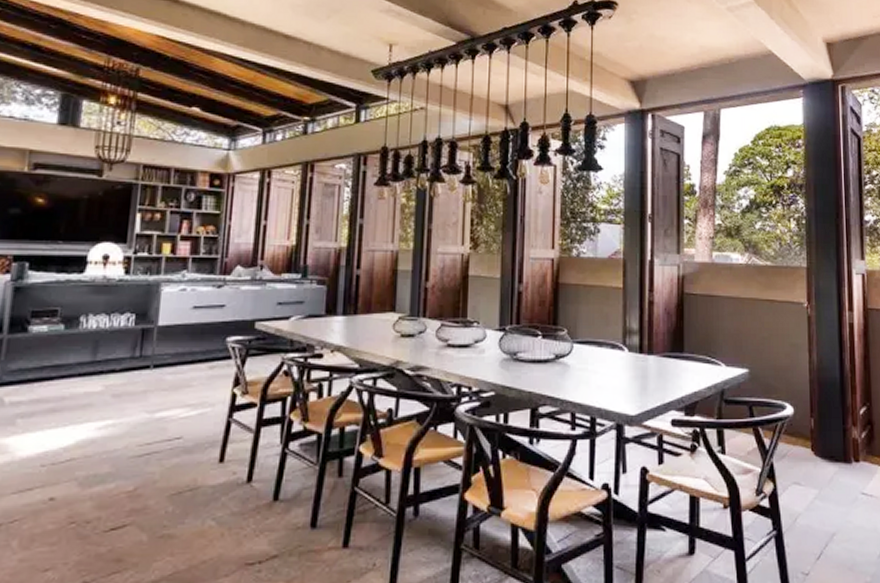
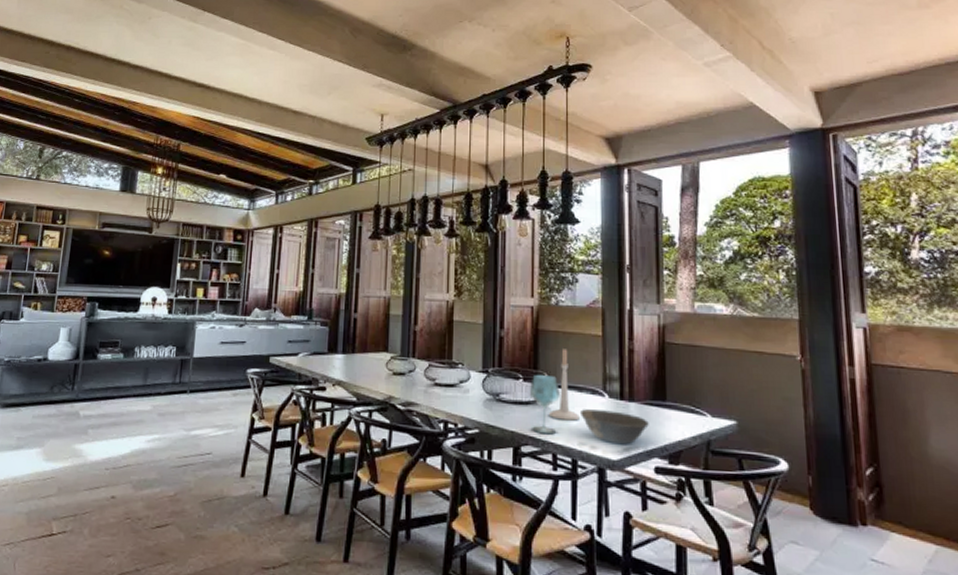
wine glass: none [548,330,580,393] -> present [529,374,560,435]
candlestick: none [567,302,599,377] -> present [548,349,579,421]
bowl: none [599,365,667,399] -> present [579,409,649,445]

